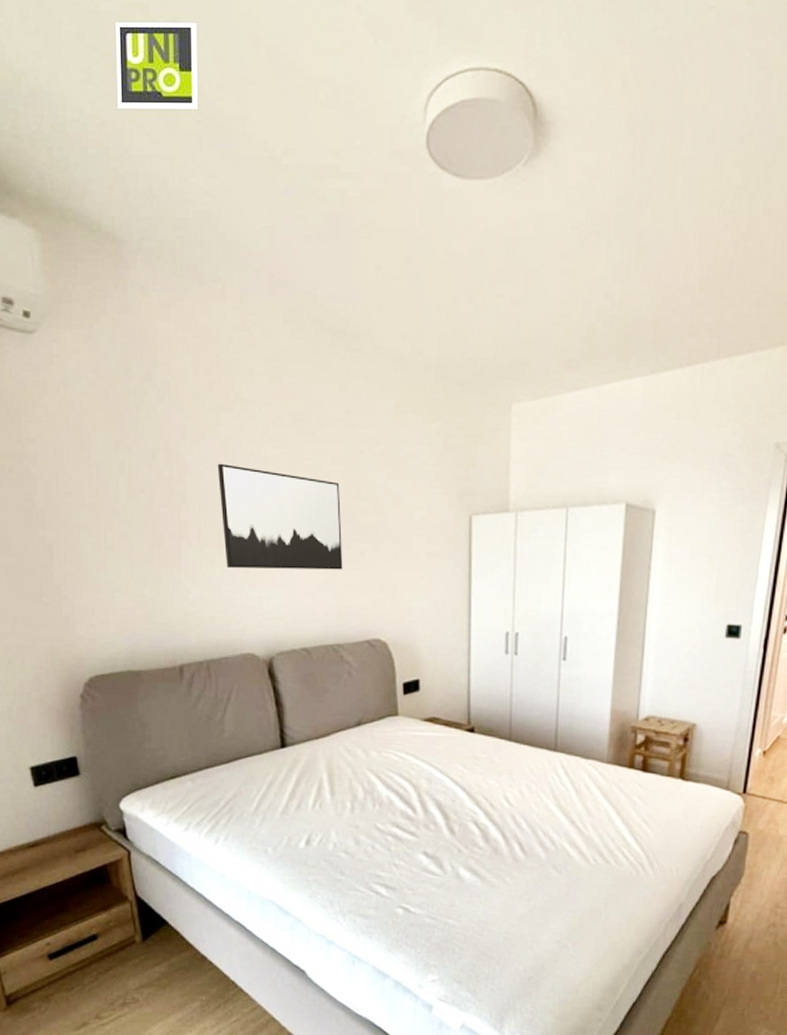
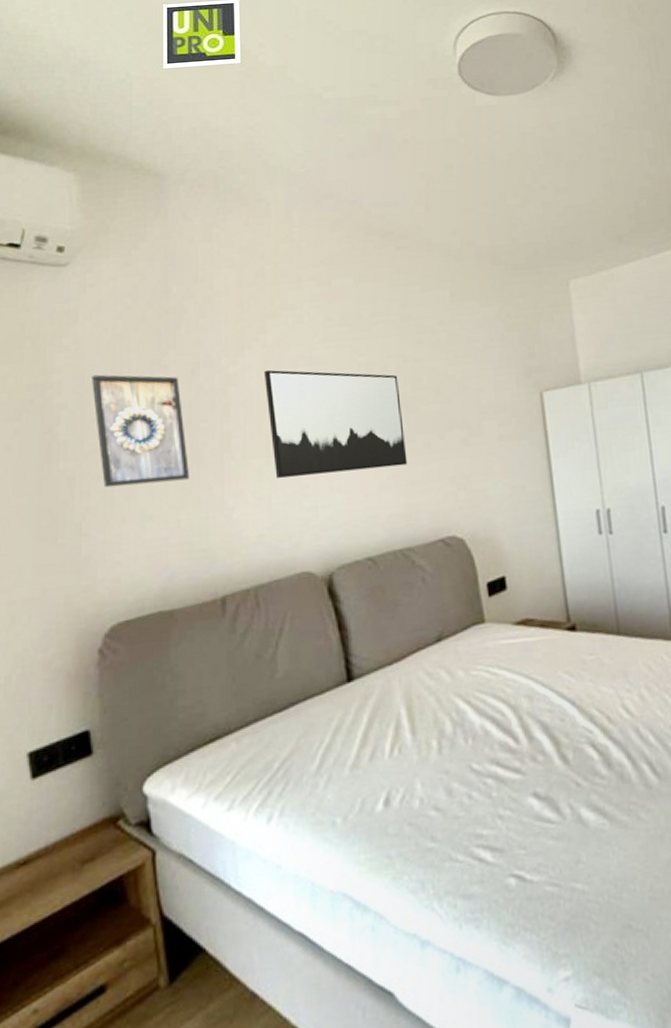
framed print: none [63,449,152,559] -> present [92,374,190,488]

